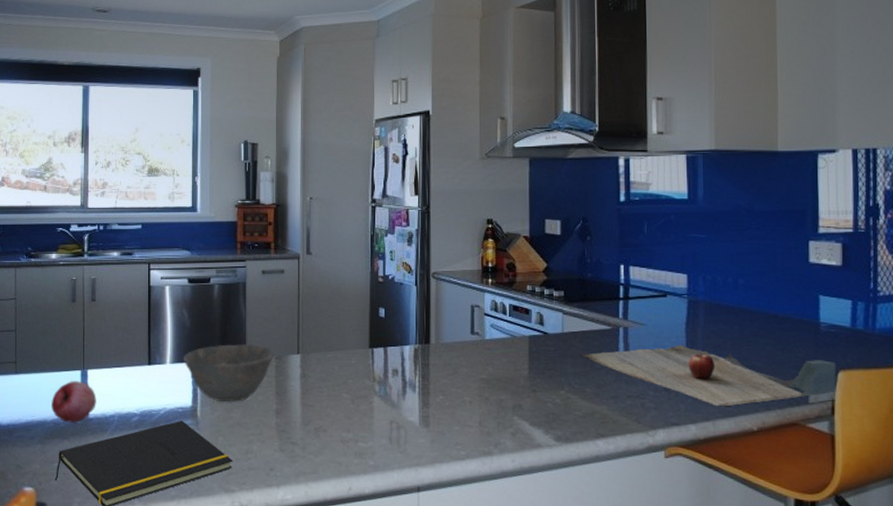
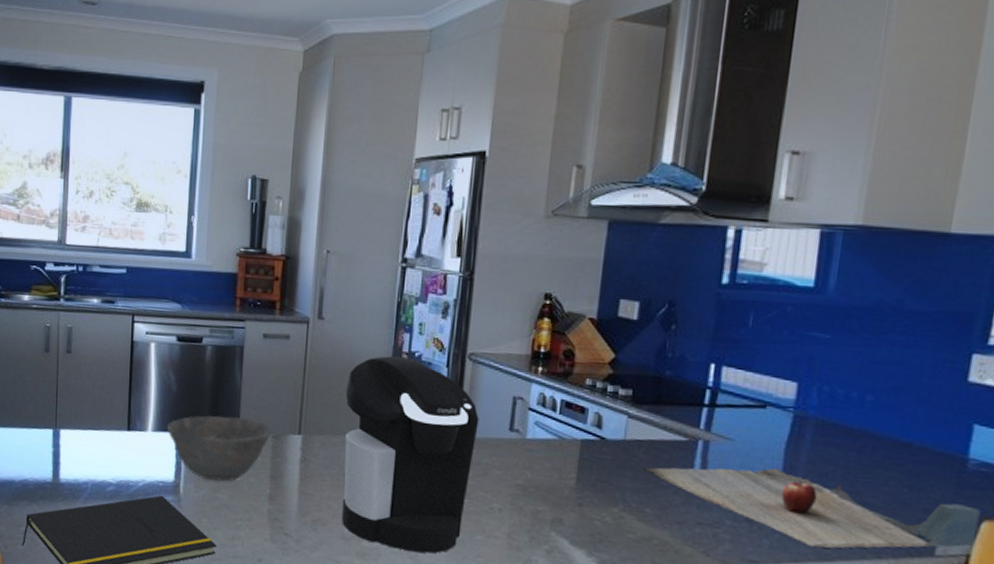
fruit: present [51,381,97,423] -> none [20,440,69,486]
coffee maker: none [334,280,446,447] -> present [341,356,479,554]

